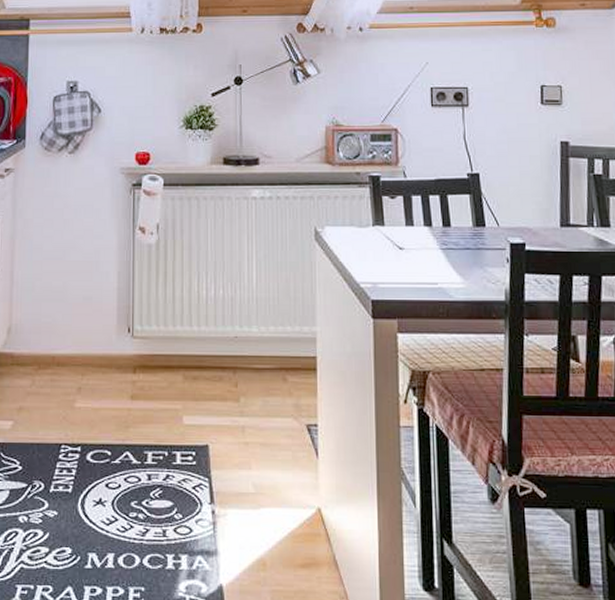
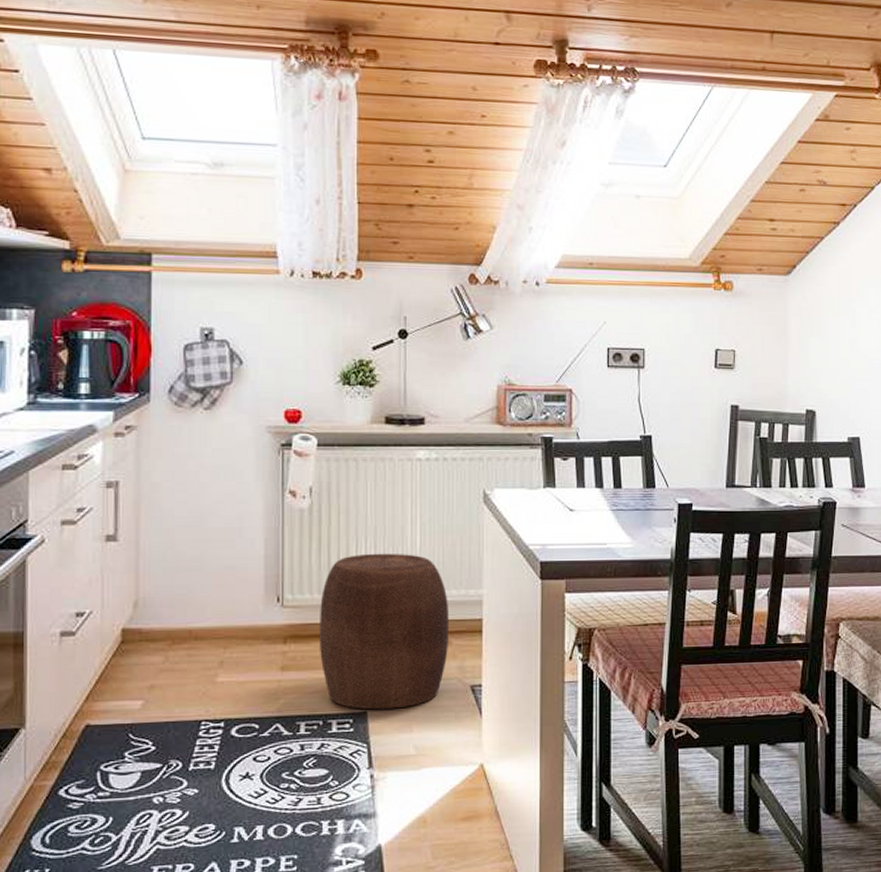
stool: none [165,288,285,444] -> present [320,553,450,710]

